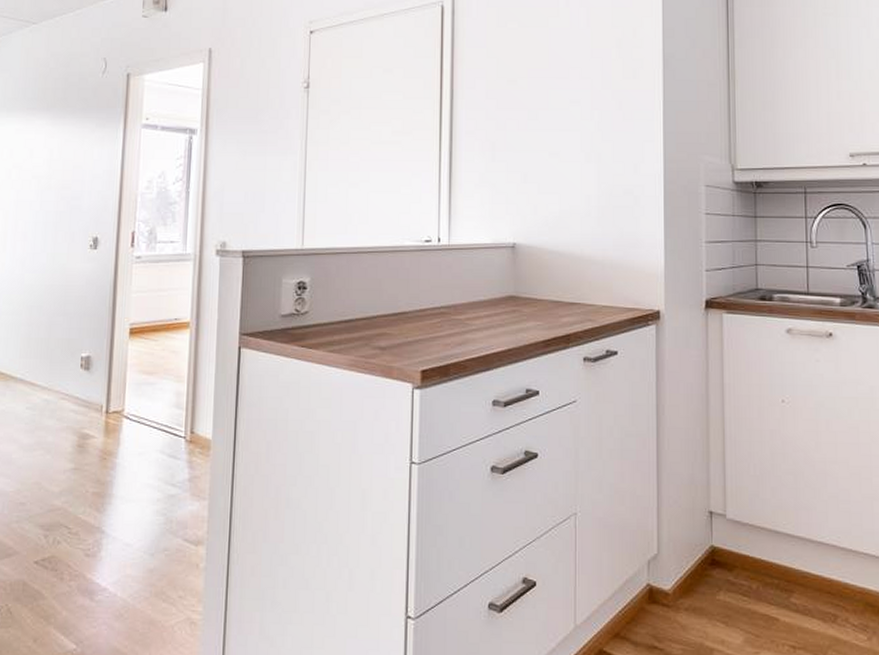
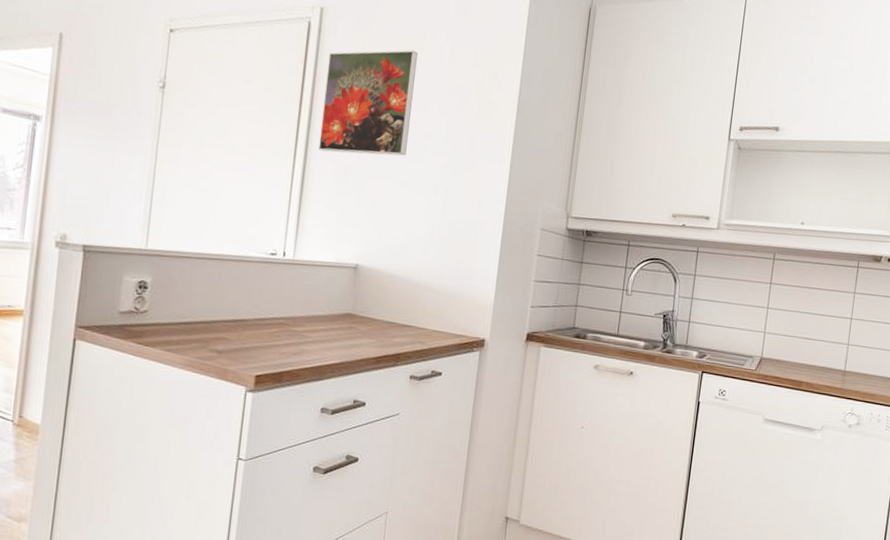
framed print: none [463,19,554,131] -> present [318,50,418,156]

